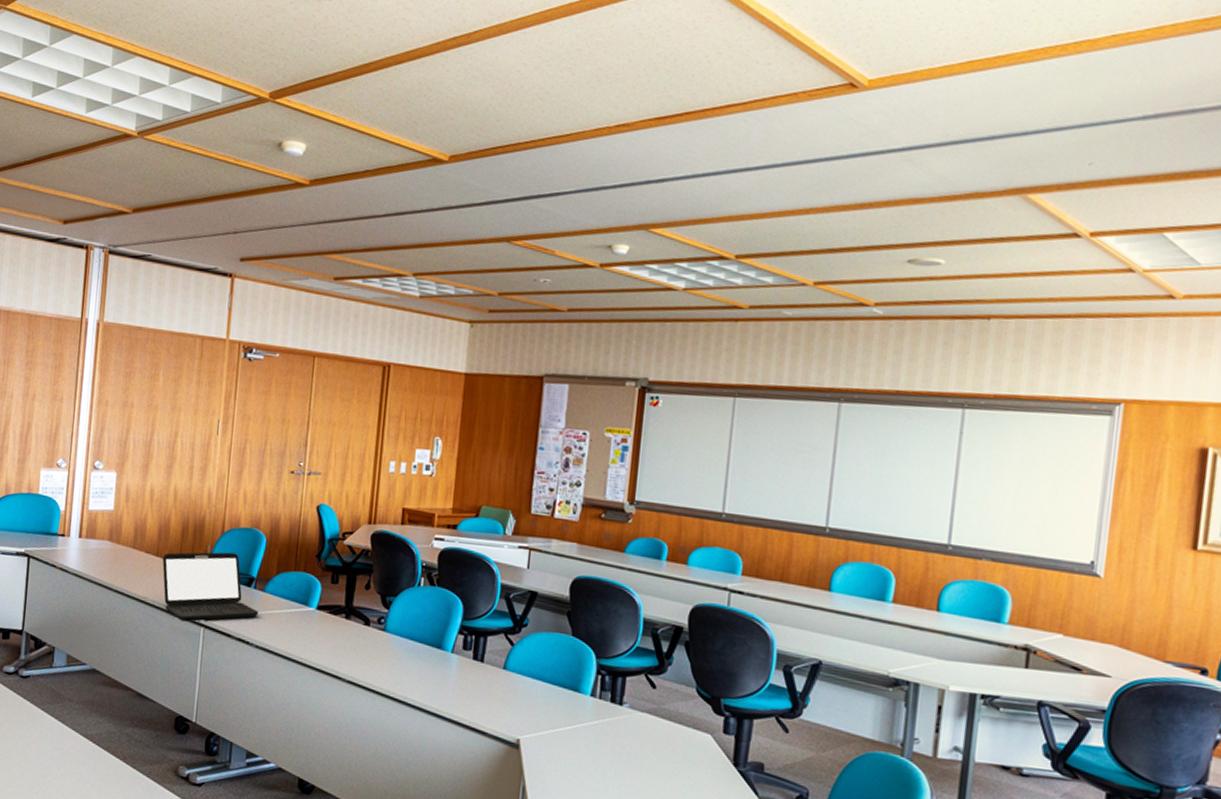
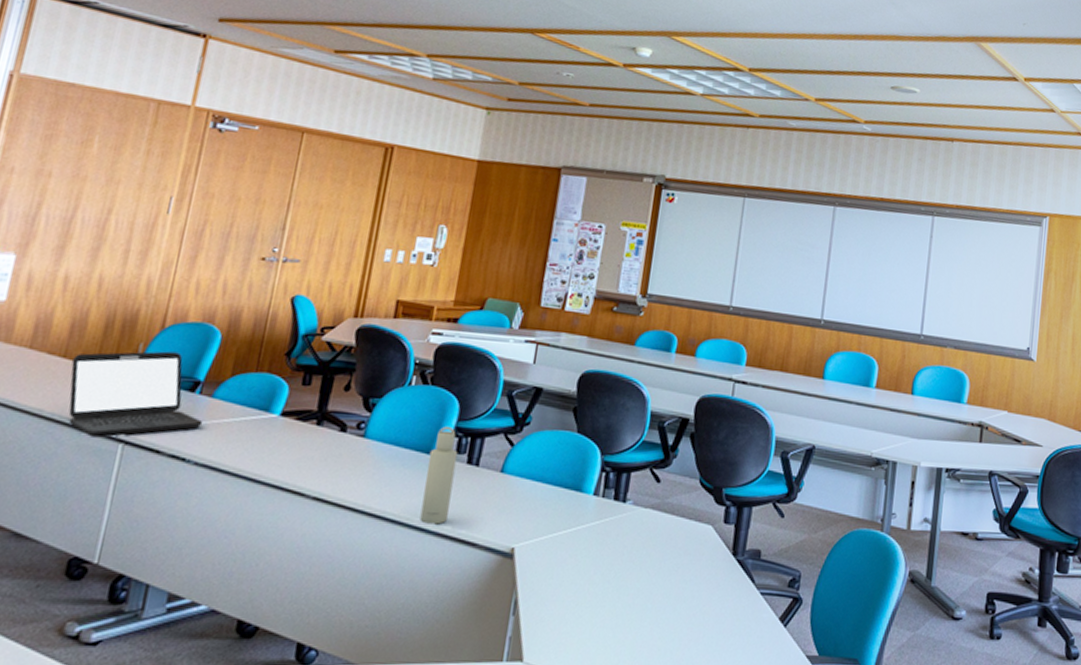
bottle: none [435,624,465,713] -> present [419,426,458,525]

